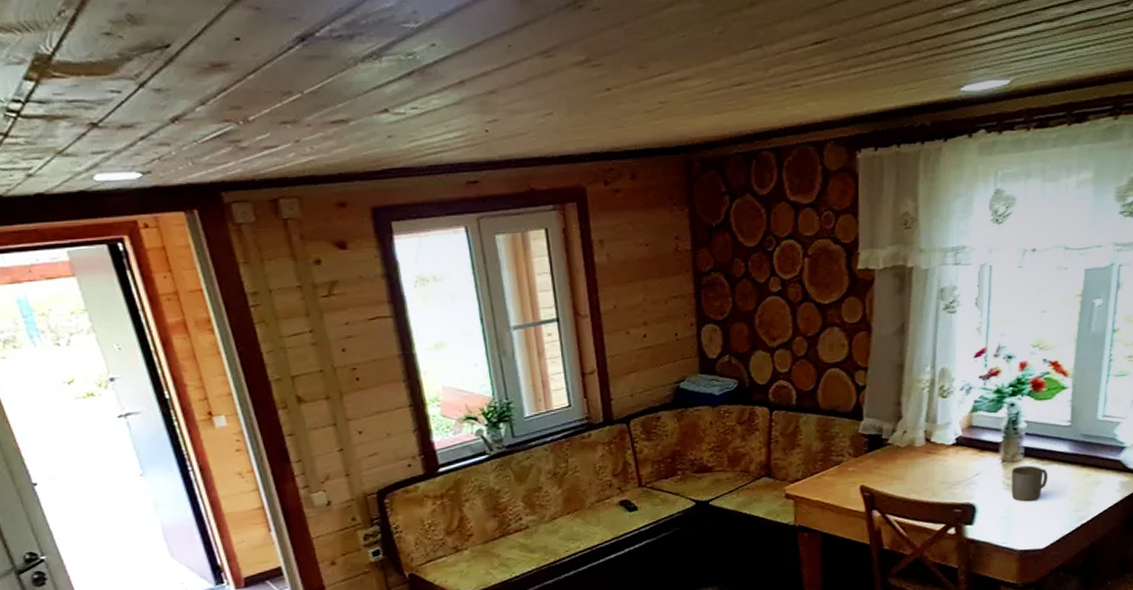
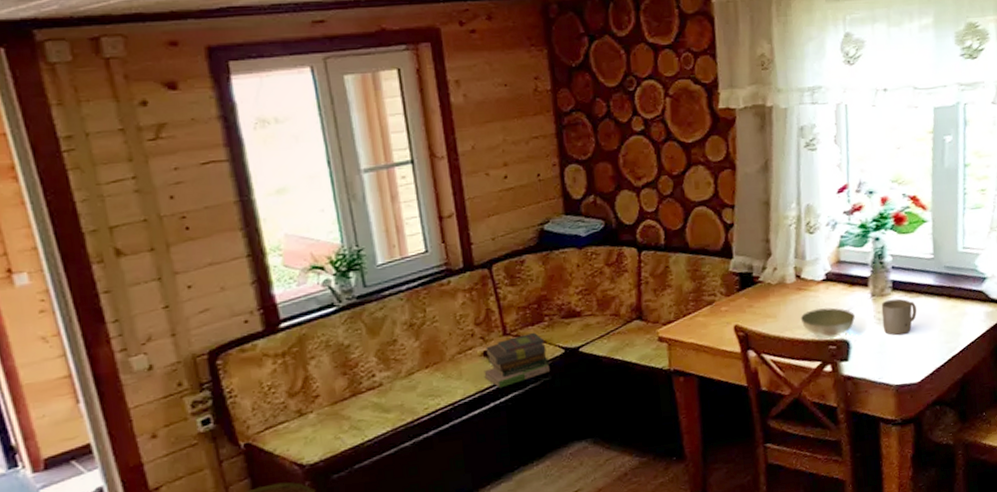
books: none [620,485,682,536] -> present [484,332,551,389]
bowl: none [927,472,983,503] -> present [800,307,855,339]

